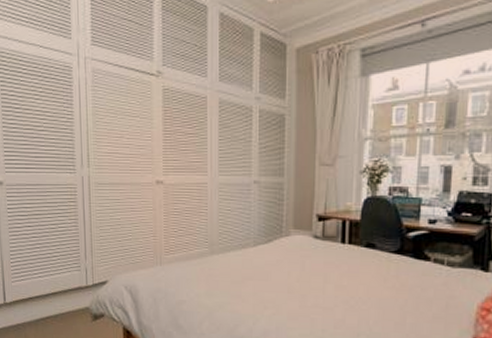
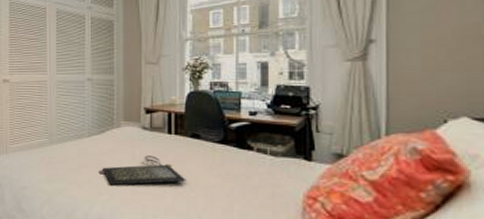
clutch bag: none [264,266,359,299] -> present [98,155,186,186]

